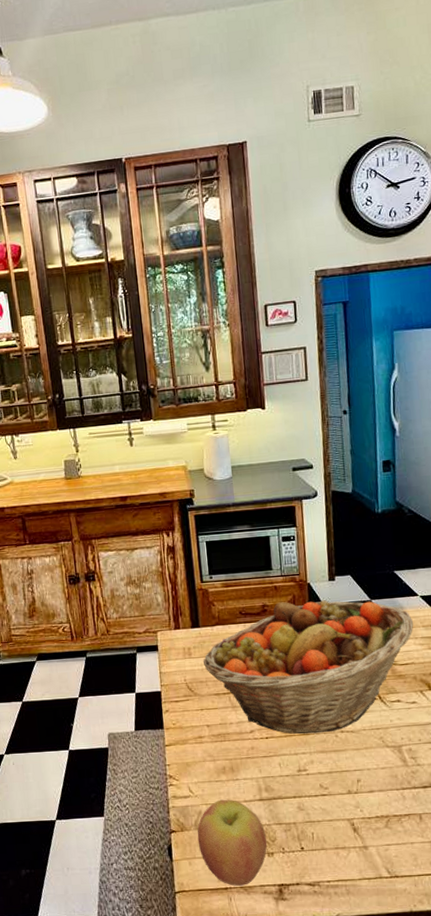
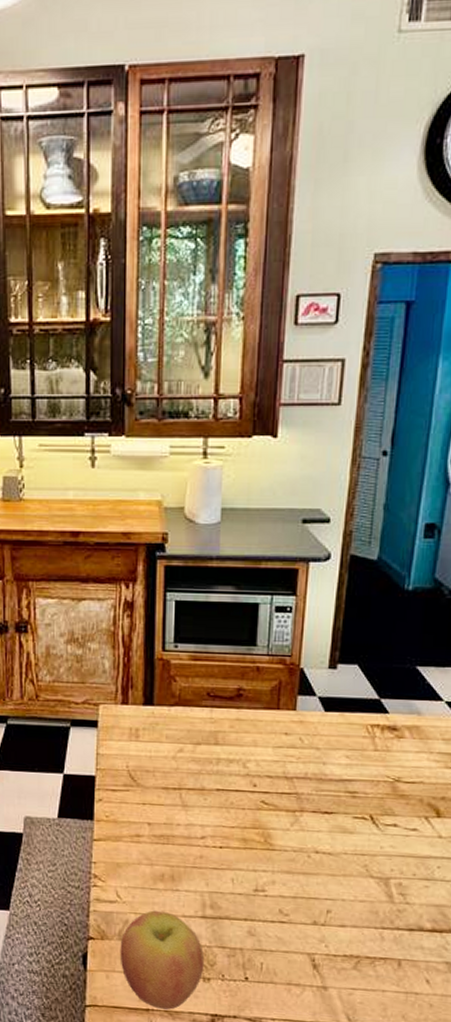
fruit basket: present [203,600,414,734] -> none [153,687,432,851]

